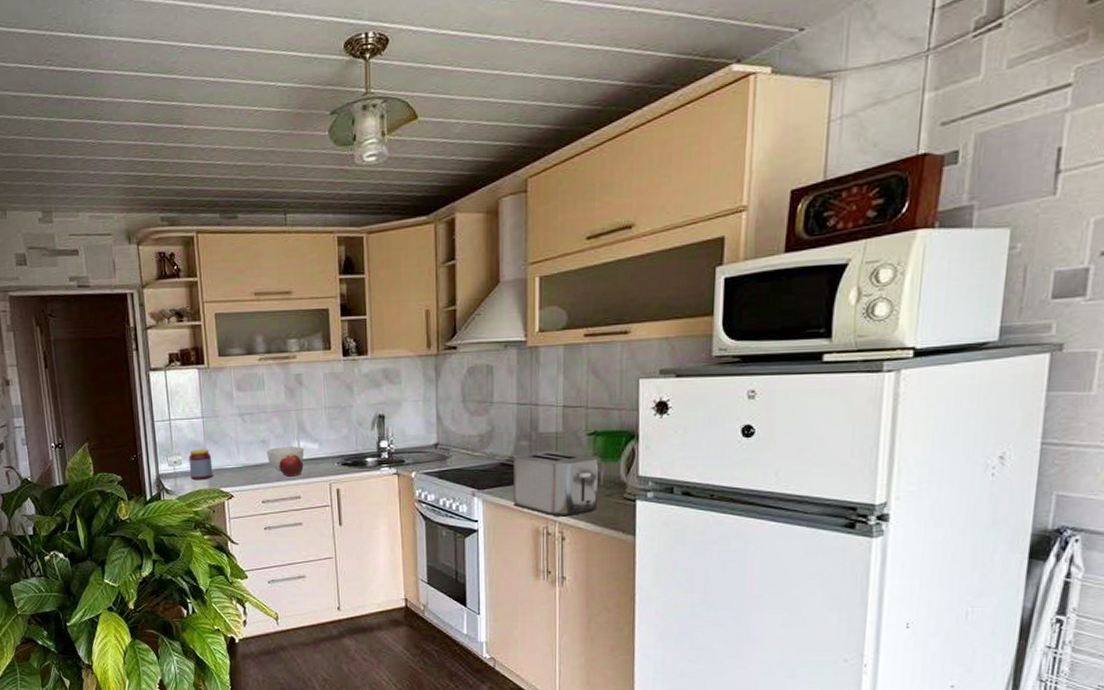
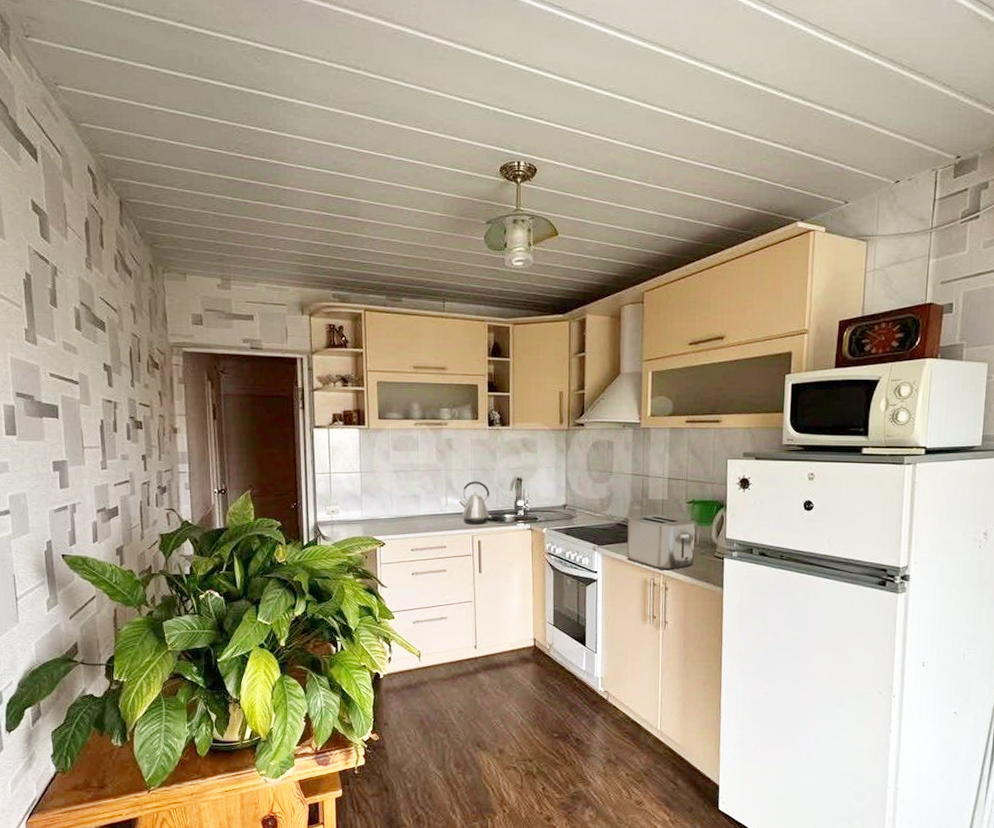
jar: present [189,449,213,481] -> none [346,500,367,529]
bowl: present [266,446,305,472] -> none [417,502,451,523]
fruit: present [279,454,304,477] -> none [428,509,450,528]
kettle: none [312,420,352,472] -> present [458,481,492,526]

